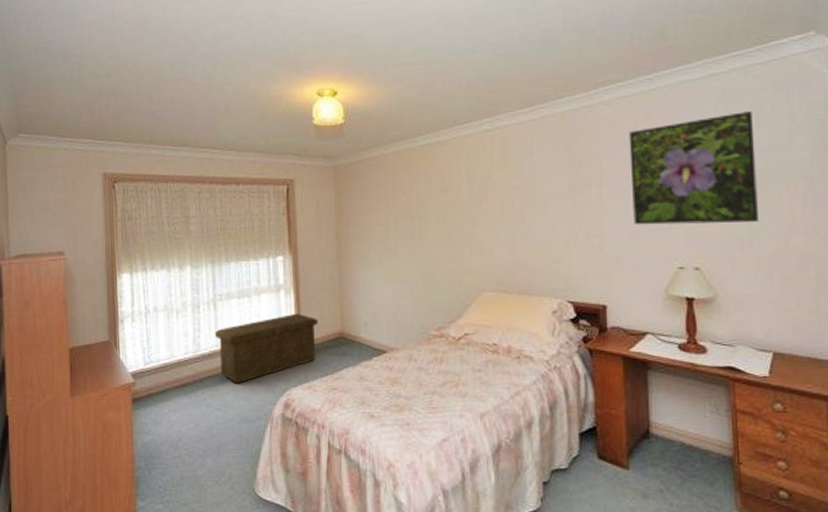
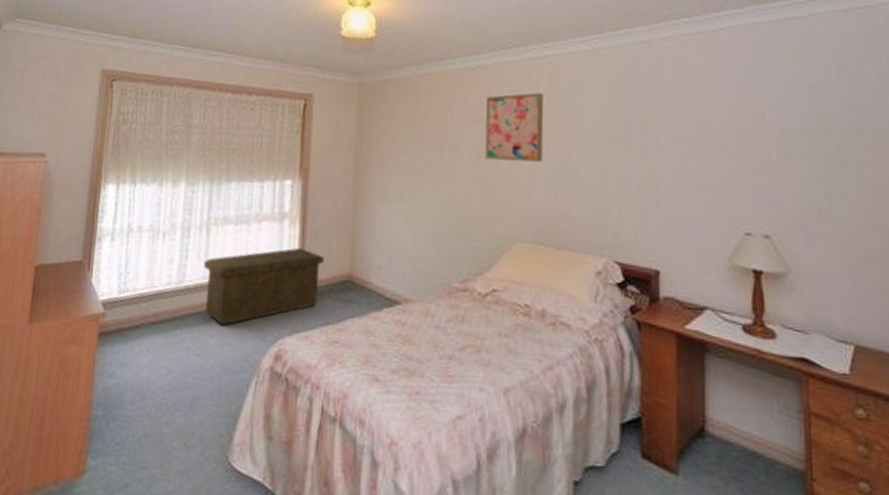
wall art: none [448,160,501,223] -> present [485,92,544,162]
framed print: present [629,111,759,225] -> none [693,62,840,188]

